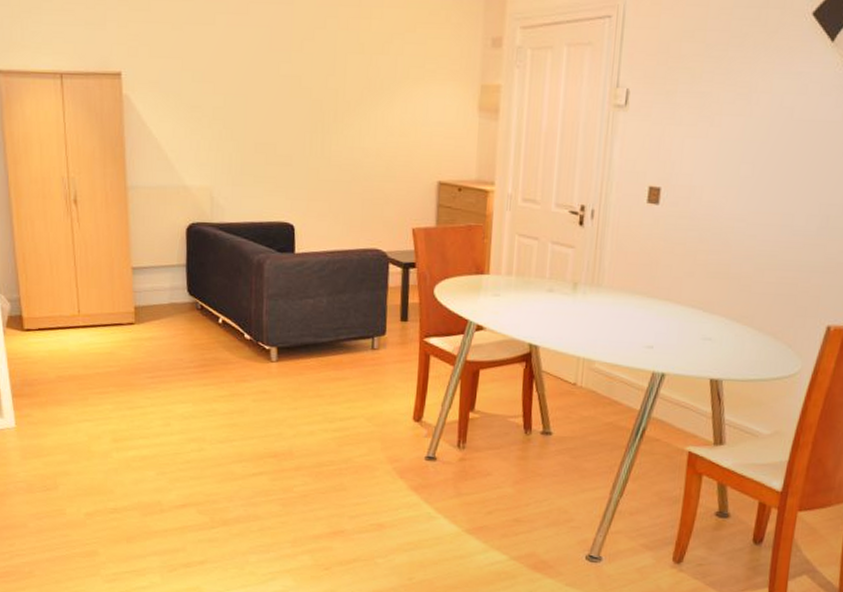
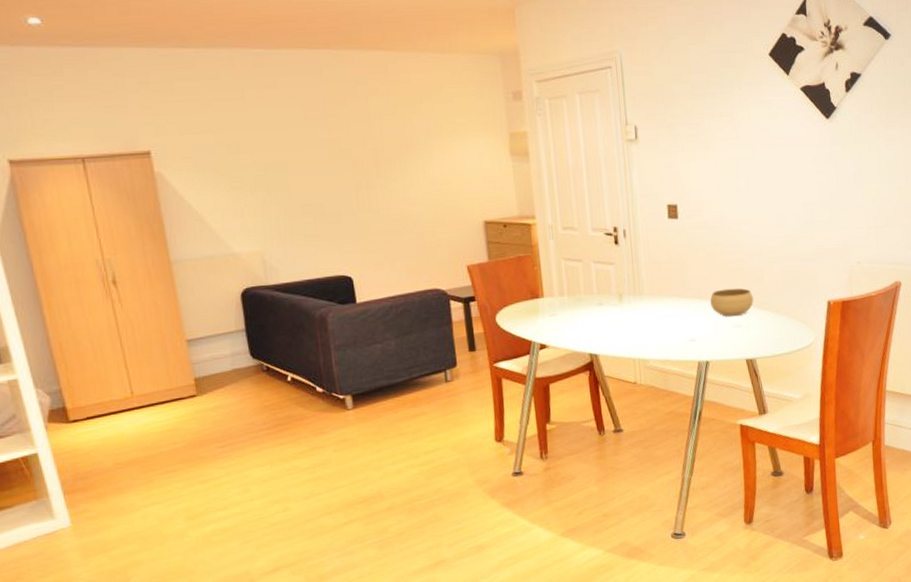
bowl: none [679,293,734,327] -> present [709,288,754,316]

